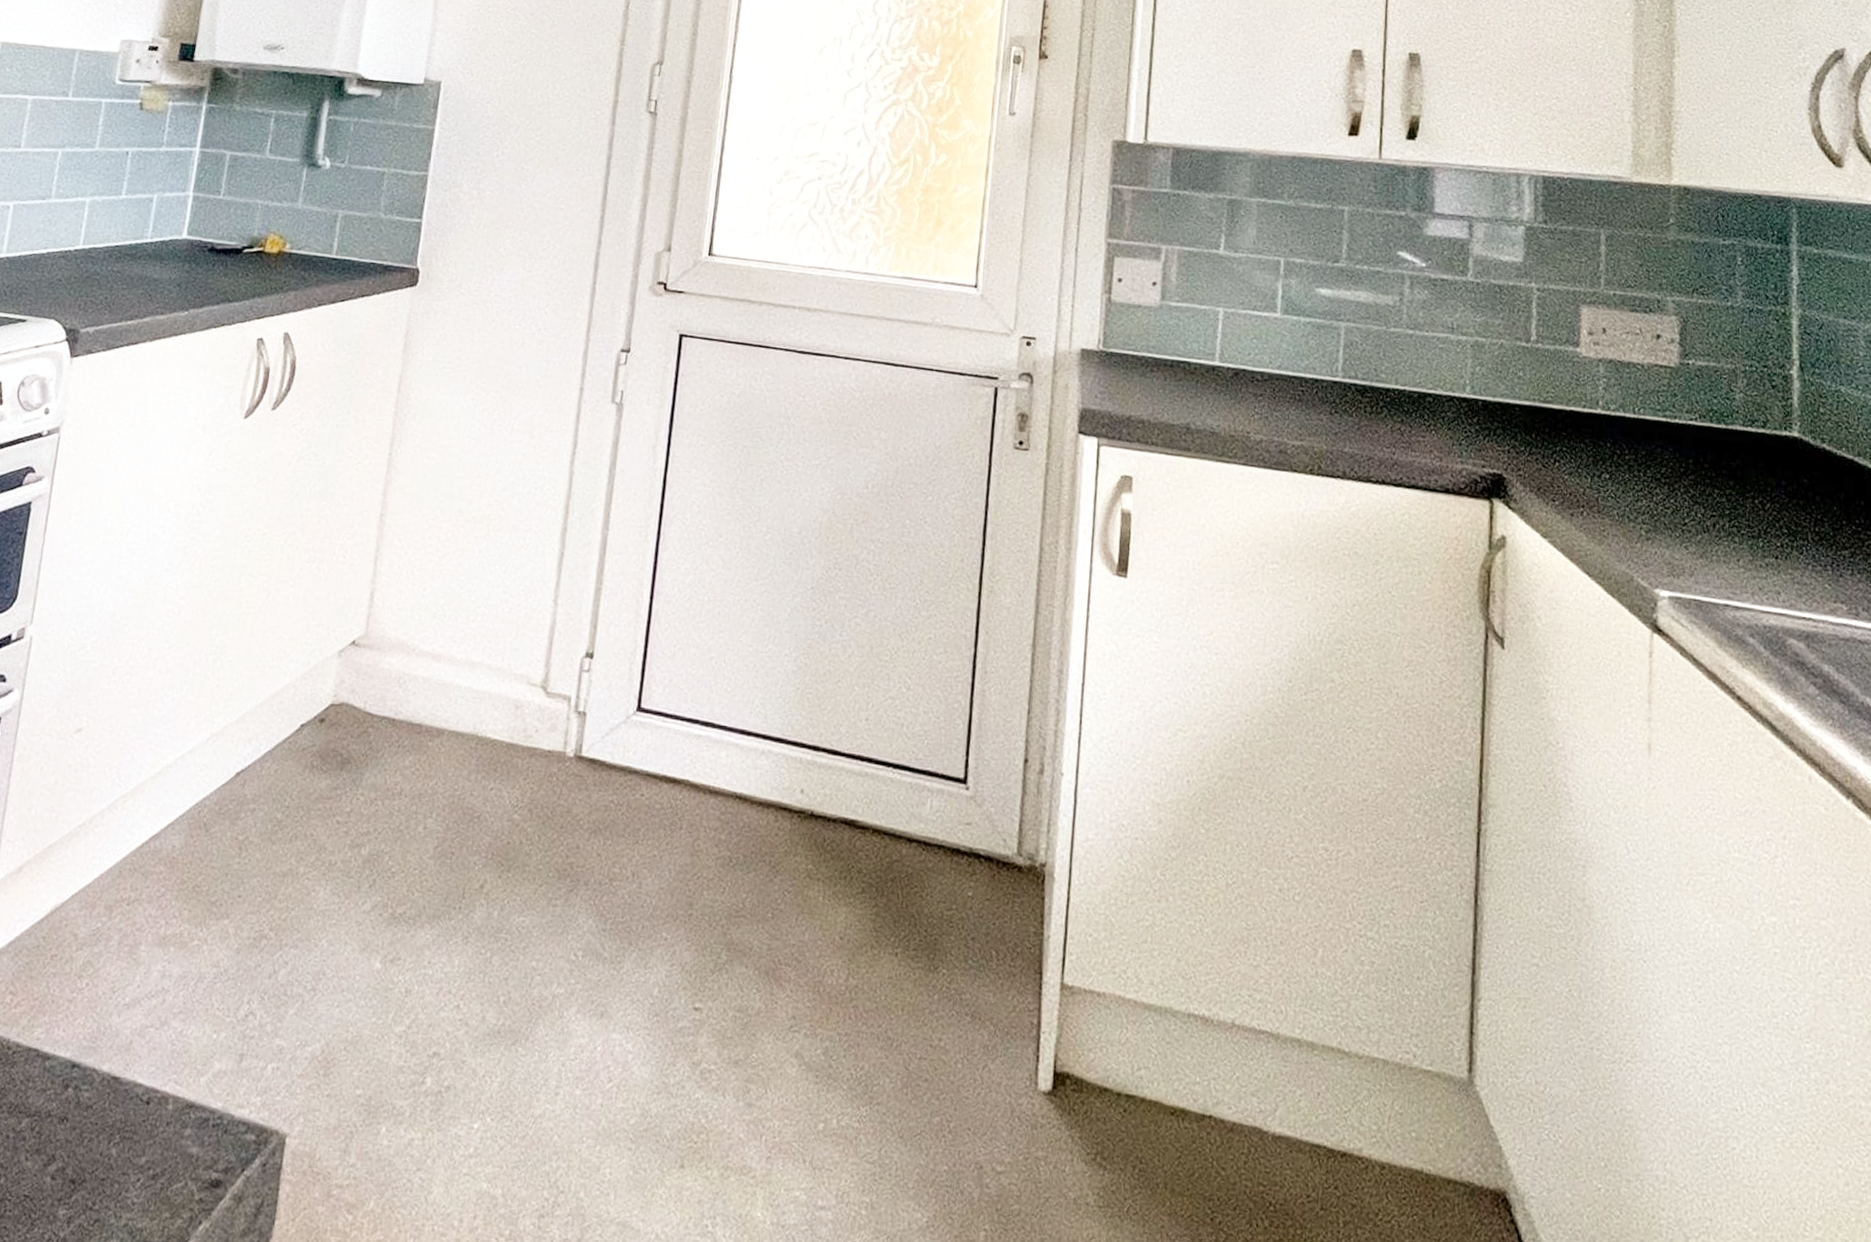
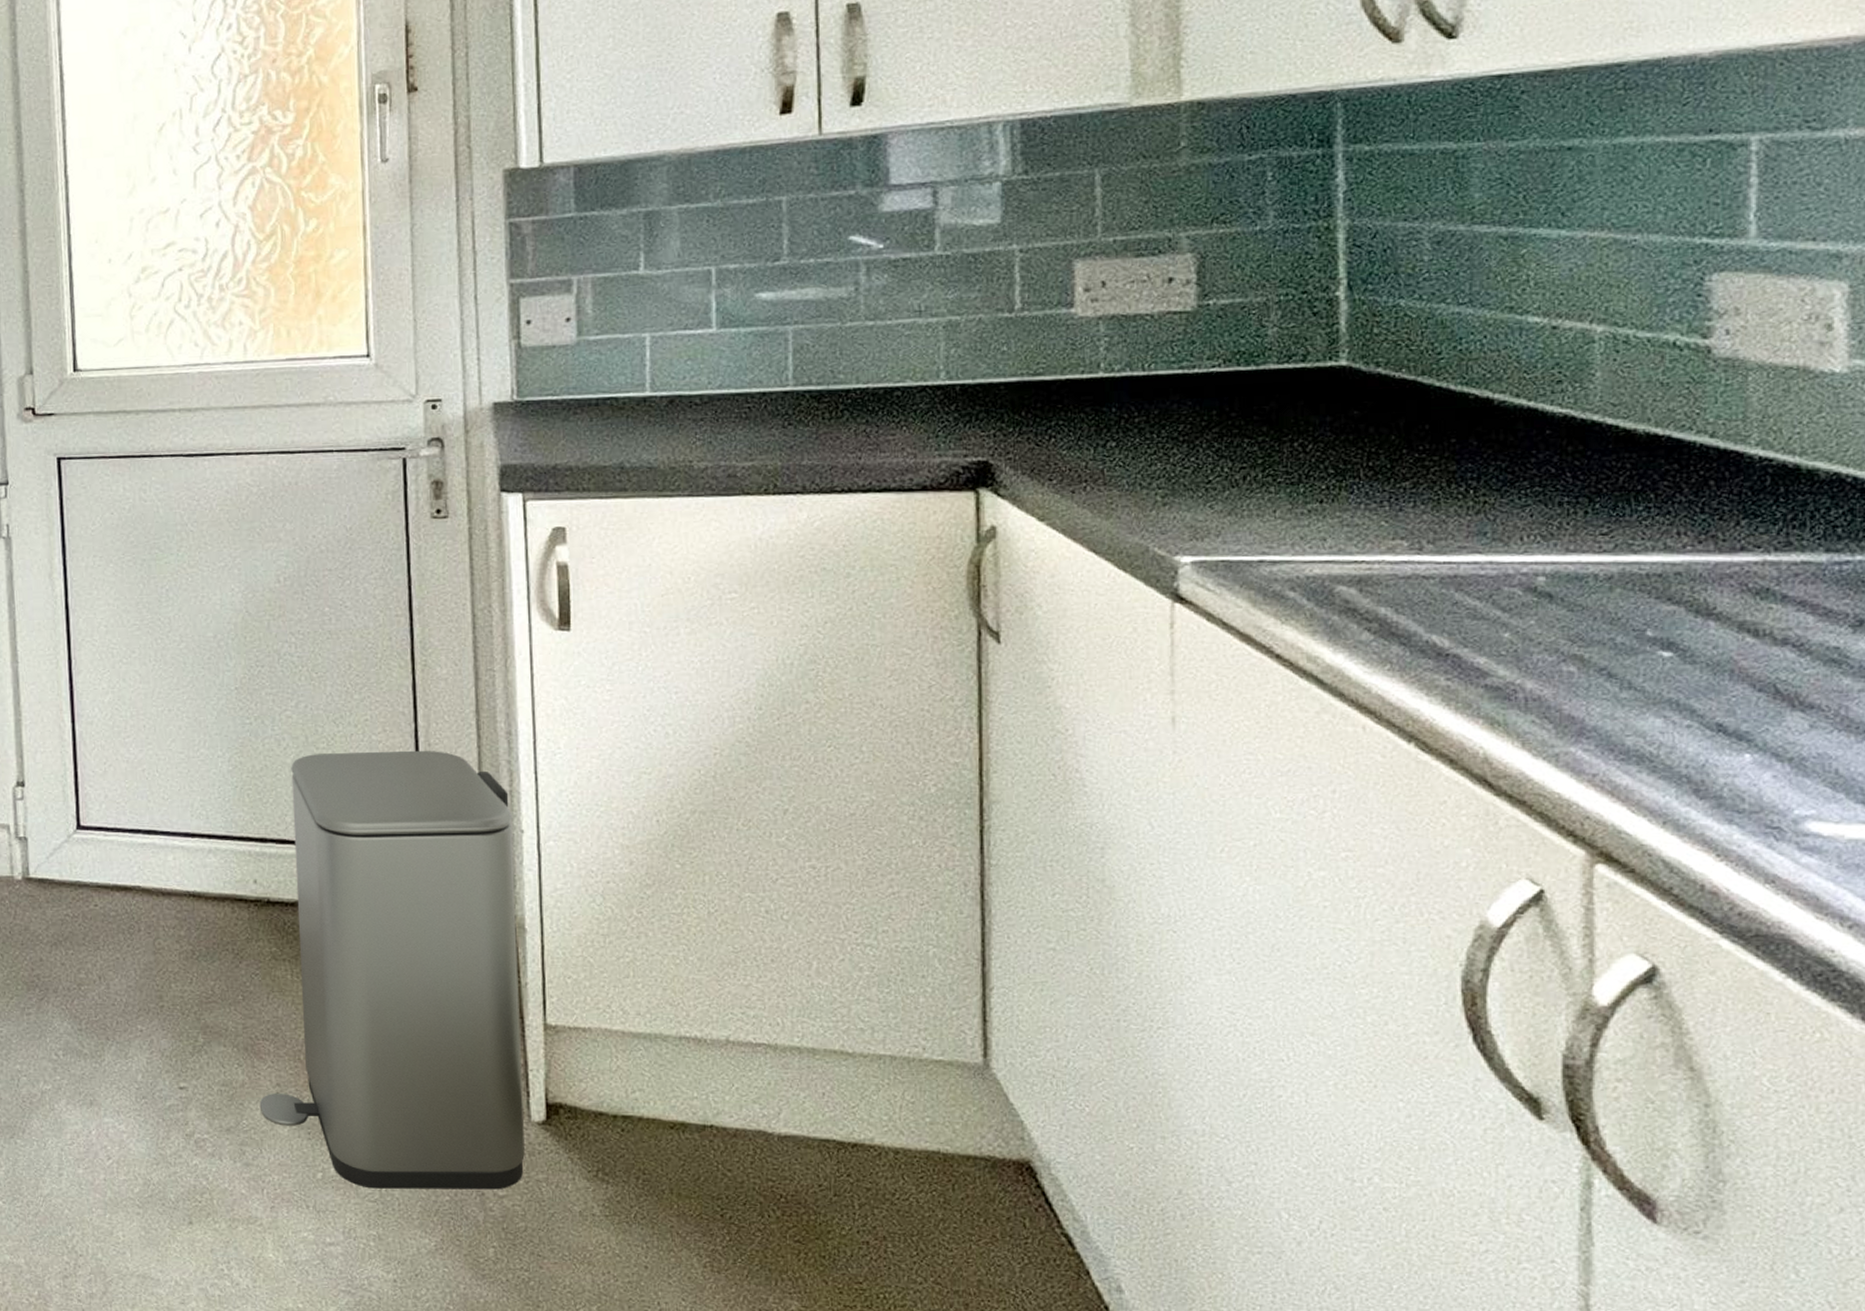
pedal bin: none [771,665,1055,1164] -> present [259,750,525,1190]

